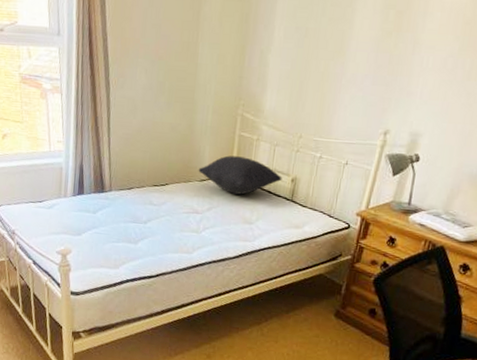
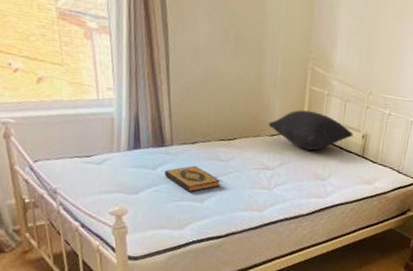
hardback book: none [104,209,153,235] -> present [165,165,221,193]

